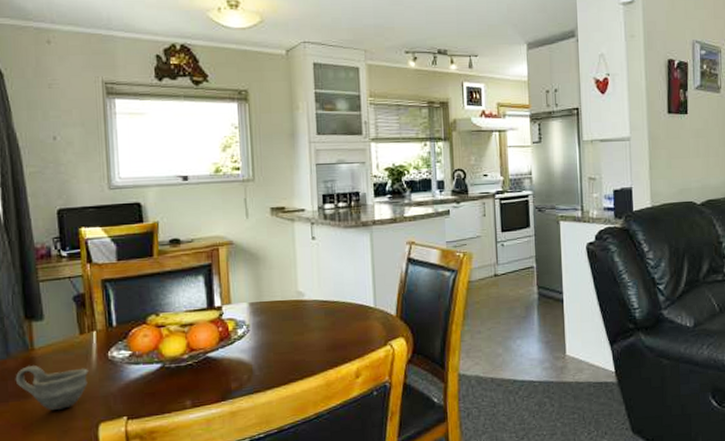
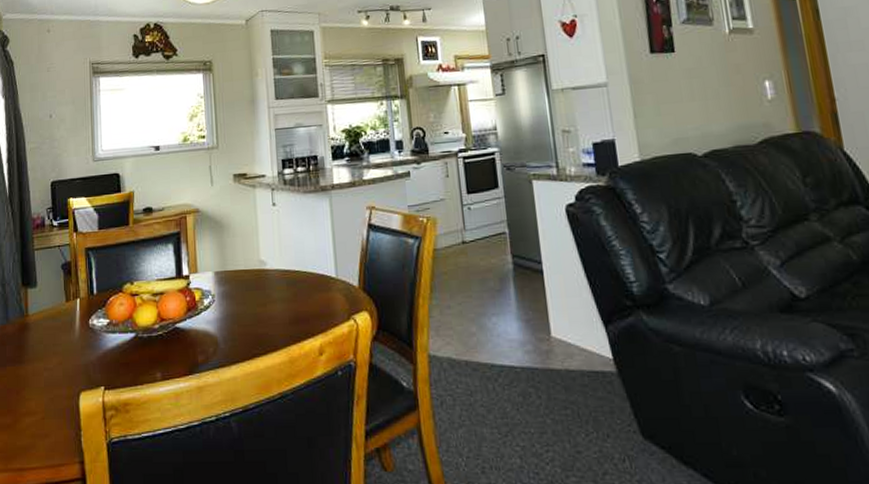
cup: present [15,366,88,410] -> none [12,332,72,376]

